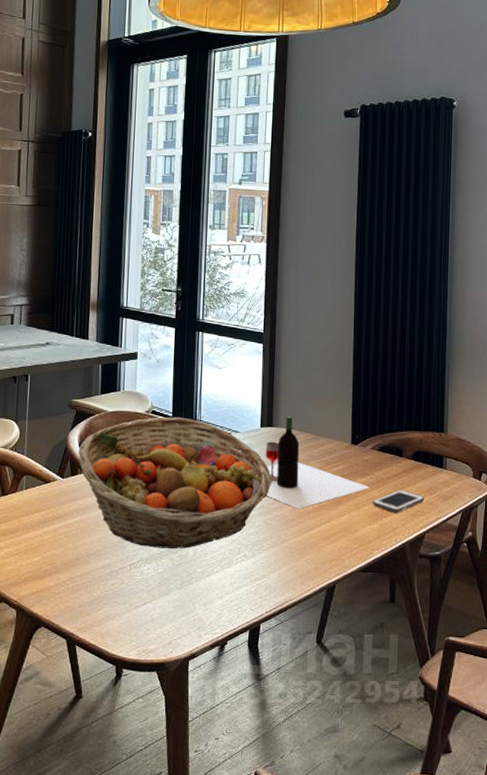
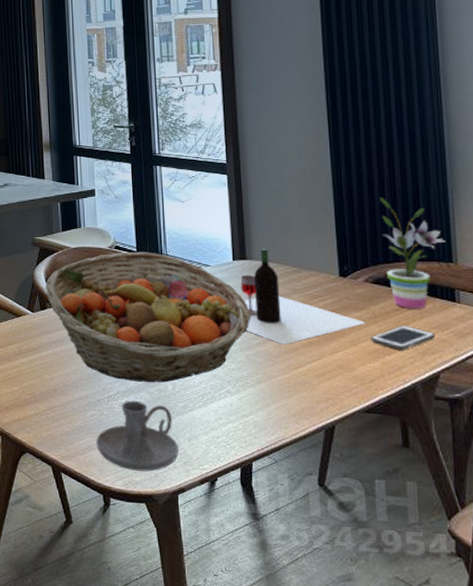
candle holder: none [114,567,195,639] -> present [96,400,180,472]
potted plant: none [391,371,439,475] -> present [380,198,445,309]

